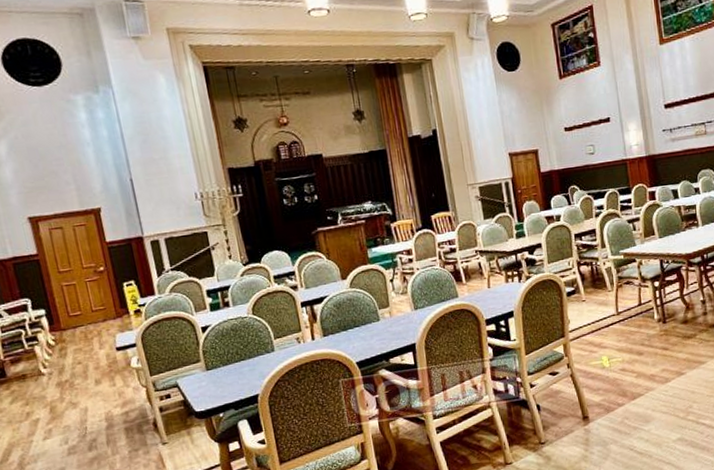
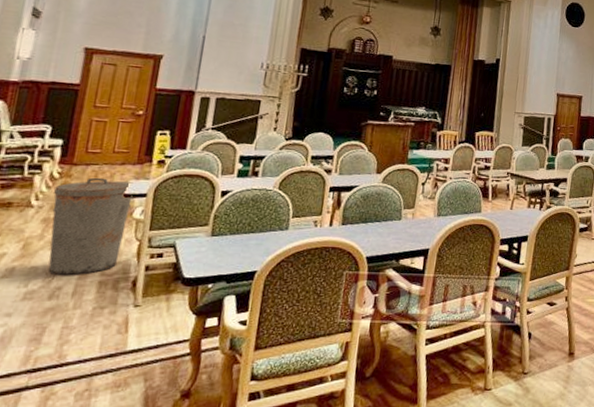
trash can: none [55,335,134,430] -> present [47,177,133,276]

